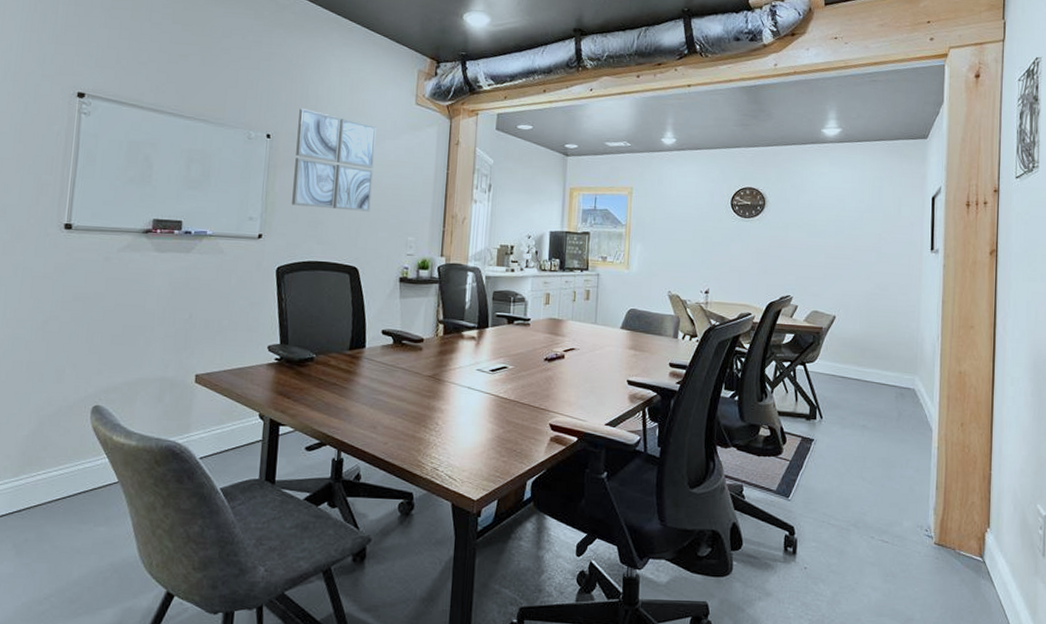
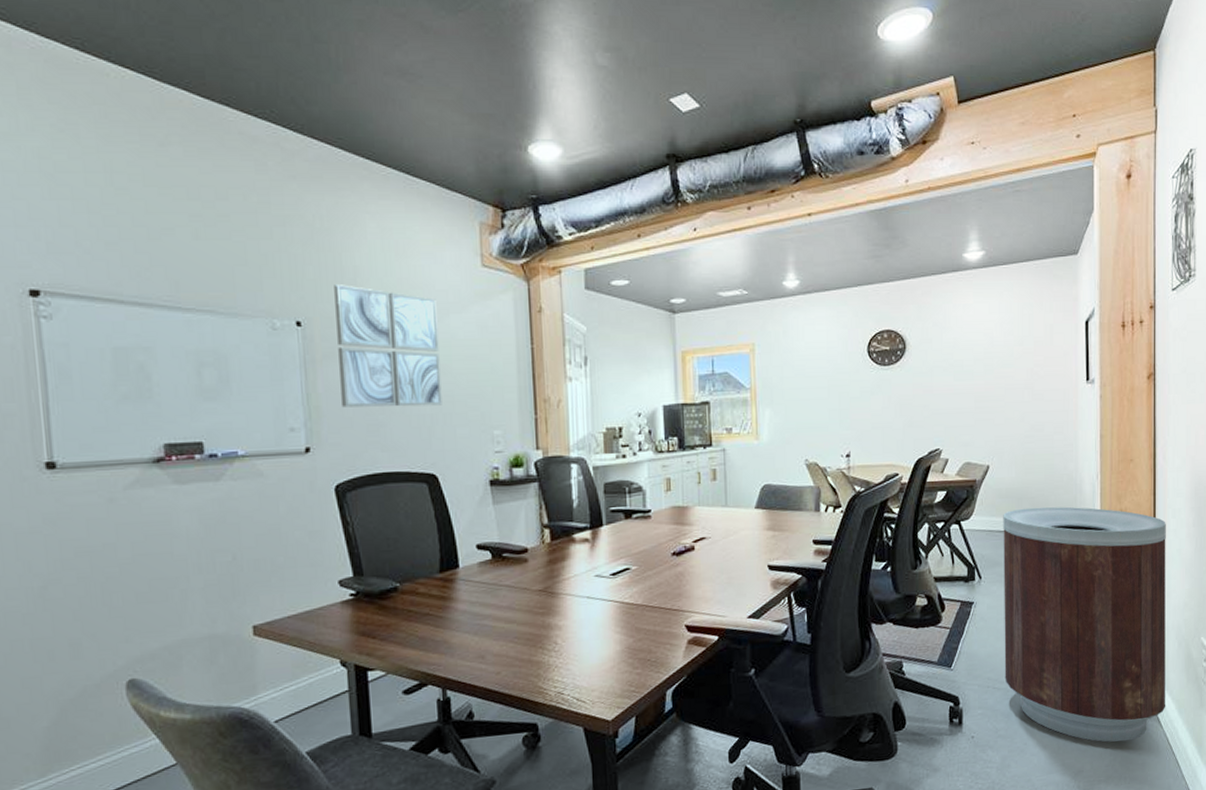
trash can: none [839,358,1004,597] -> present [1003,507,1166,742]

